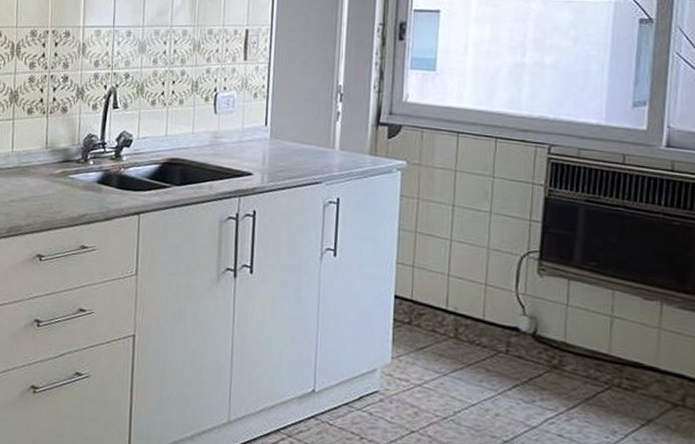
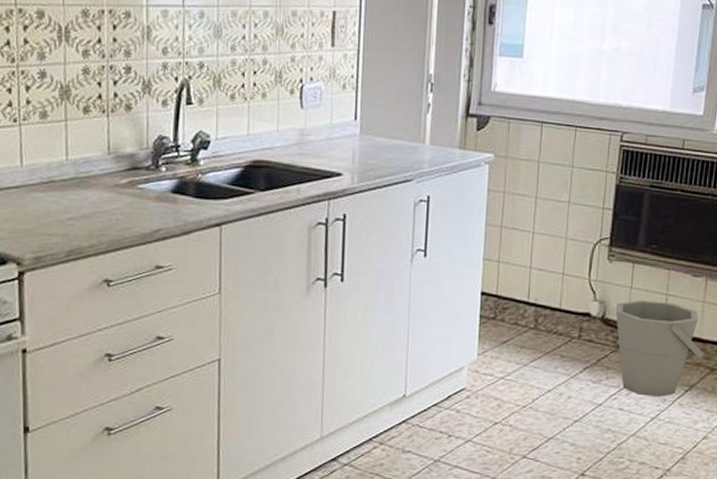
bucket: none [549,319,665,428] -> present [615,300,705,396]

